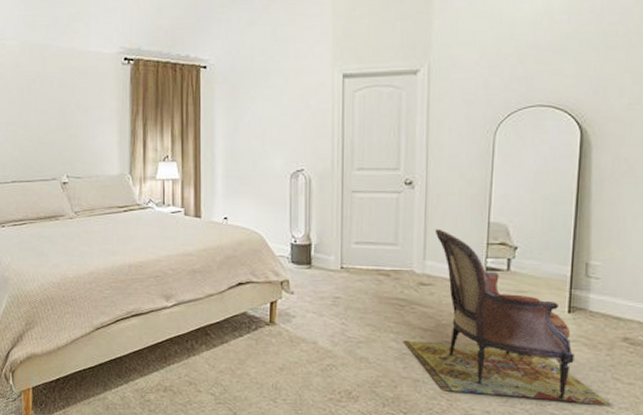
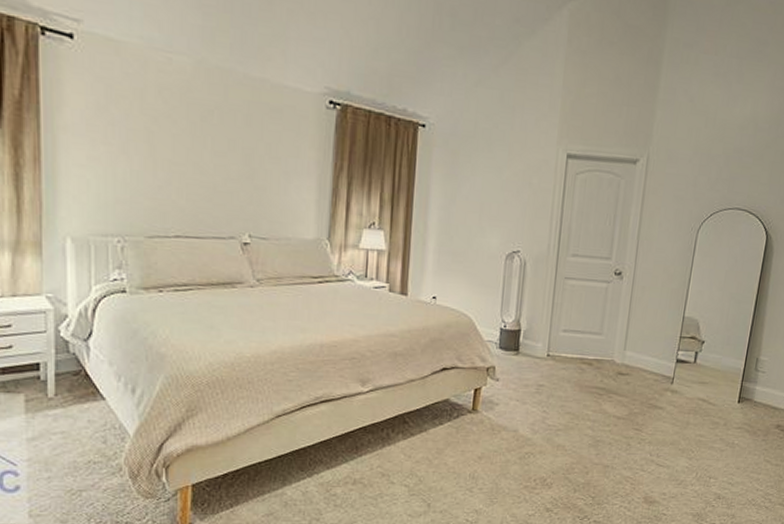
armchair: present [403,229,612,406] -> none [598,320,762,484]

